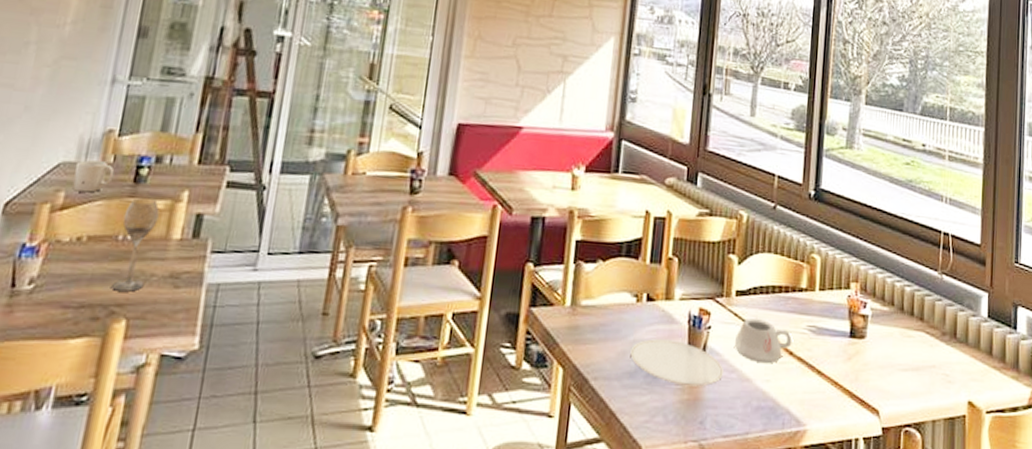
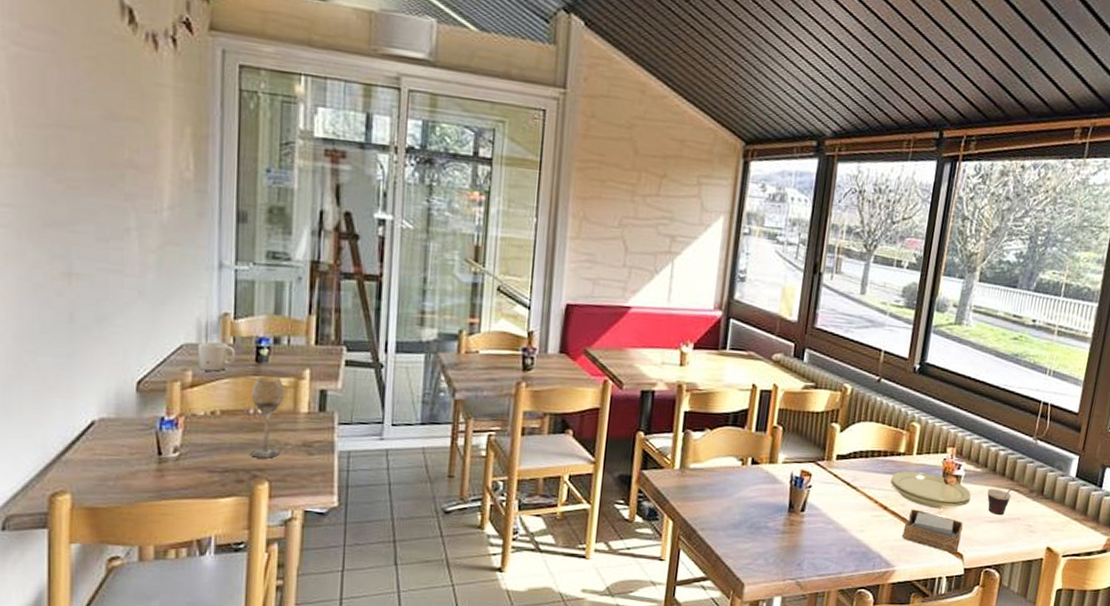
plate: present [630,339,725,387] -> none [735,496,822,536]
cup: present [734,319,792,363] -> none [832,479,888,516]
plate: none [794,309,881,356] -> present [890,471,971,510]
napkin holder: none [811,355,875,409] -> present [902,509,963,553]
cup: none [897,331,931,363] -> present [987,489,1020,516]

